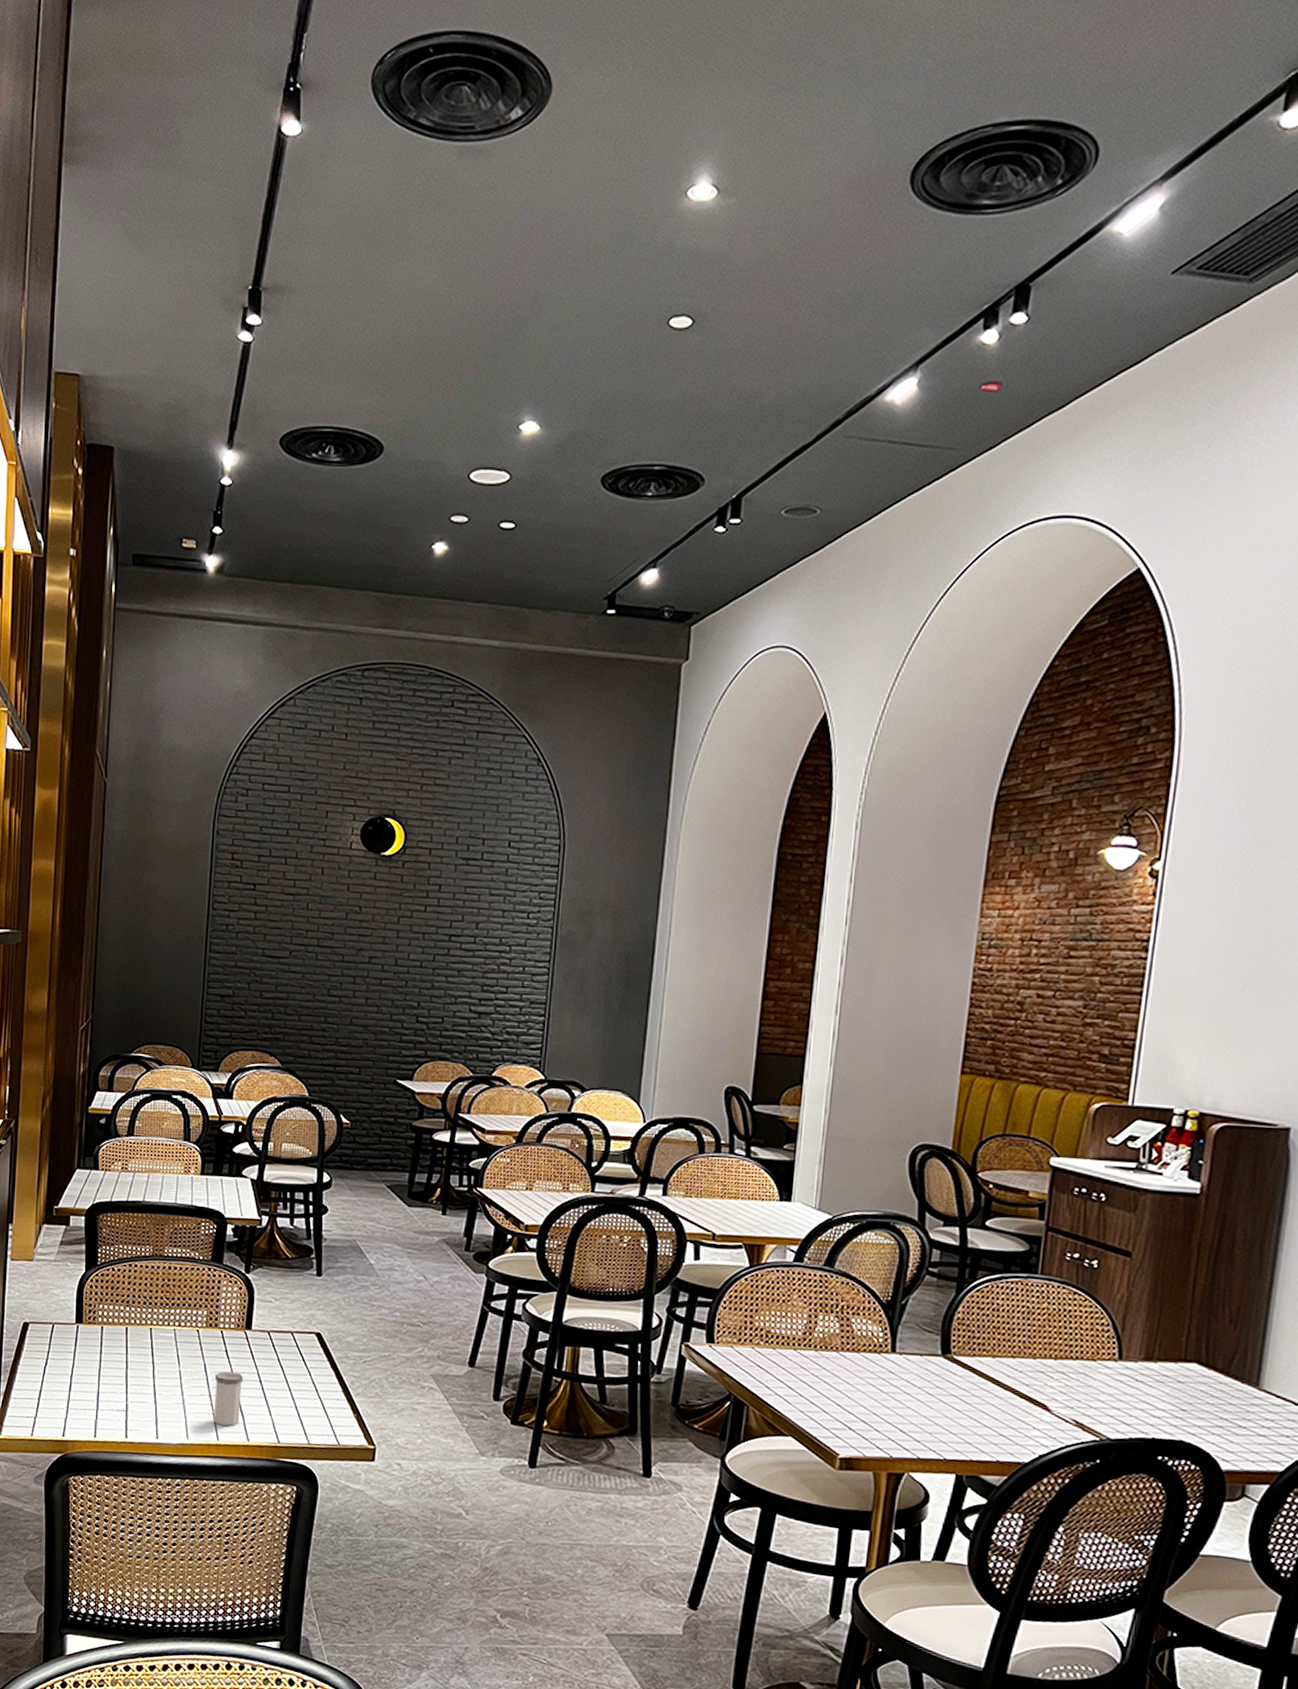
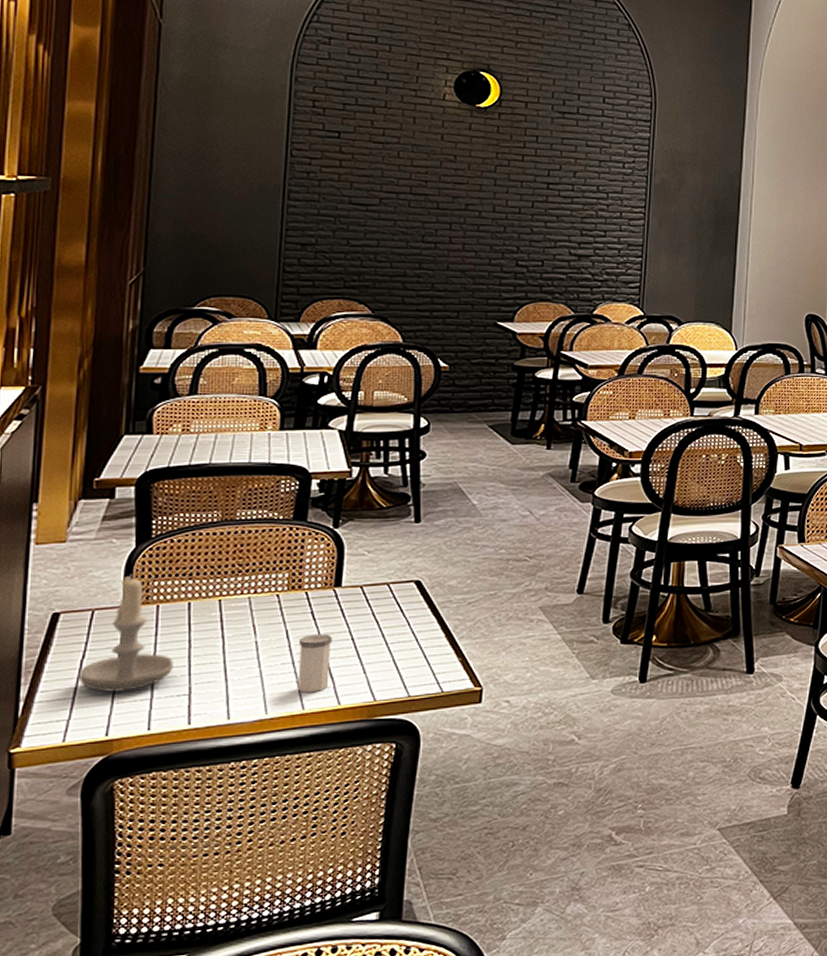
candle: none [42,1295,114,1400] -> present [78,574,174,692]

